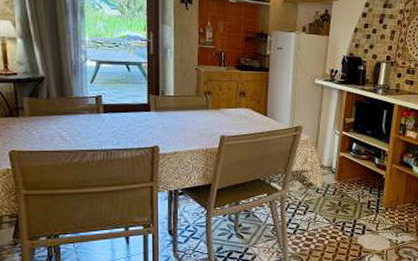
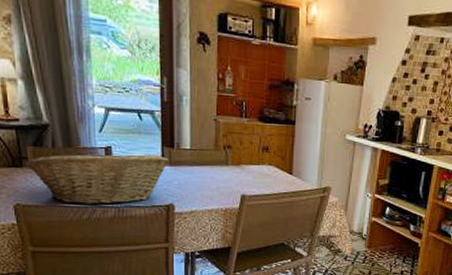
fruit basket: none [21,100,154,149] -> present [25,151,169,205]

